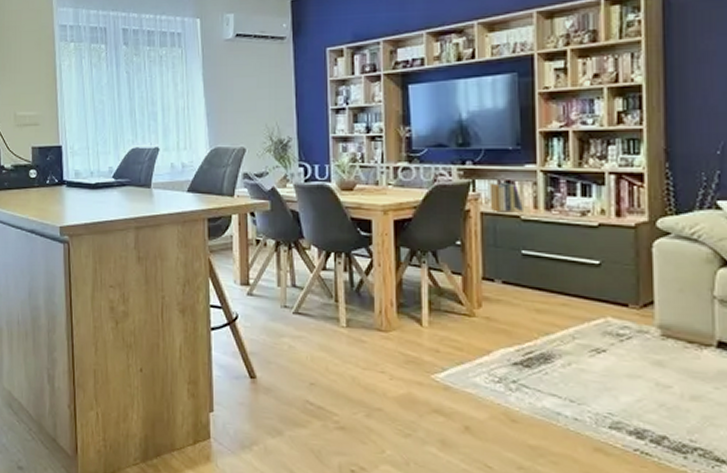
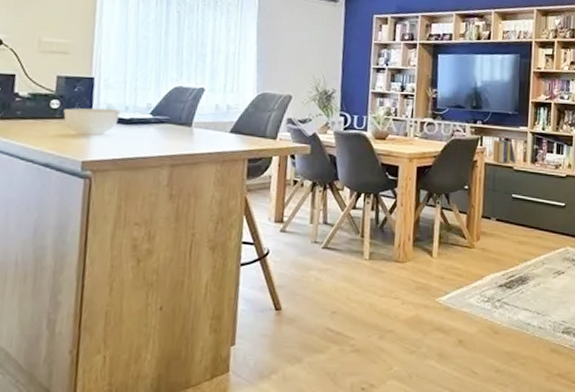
bowl: none [40,175,86,203] -> present [63,107,120,136]

